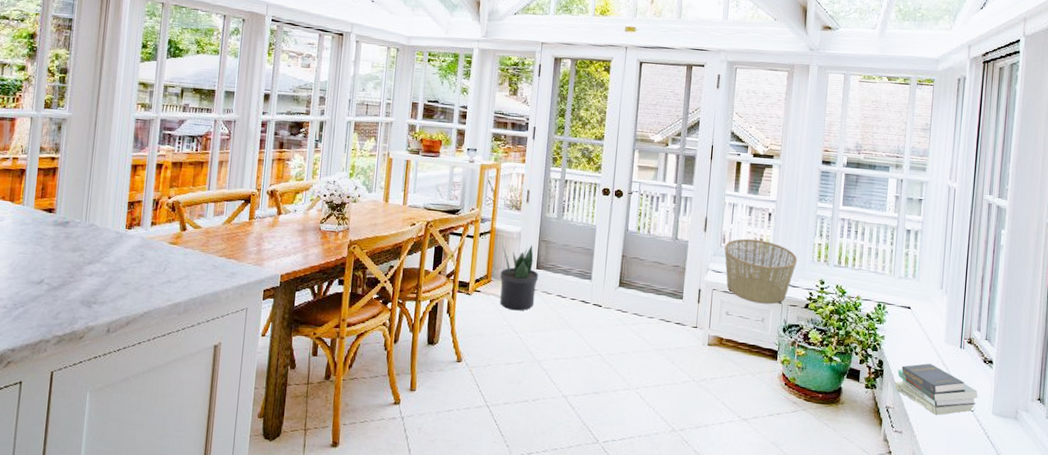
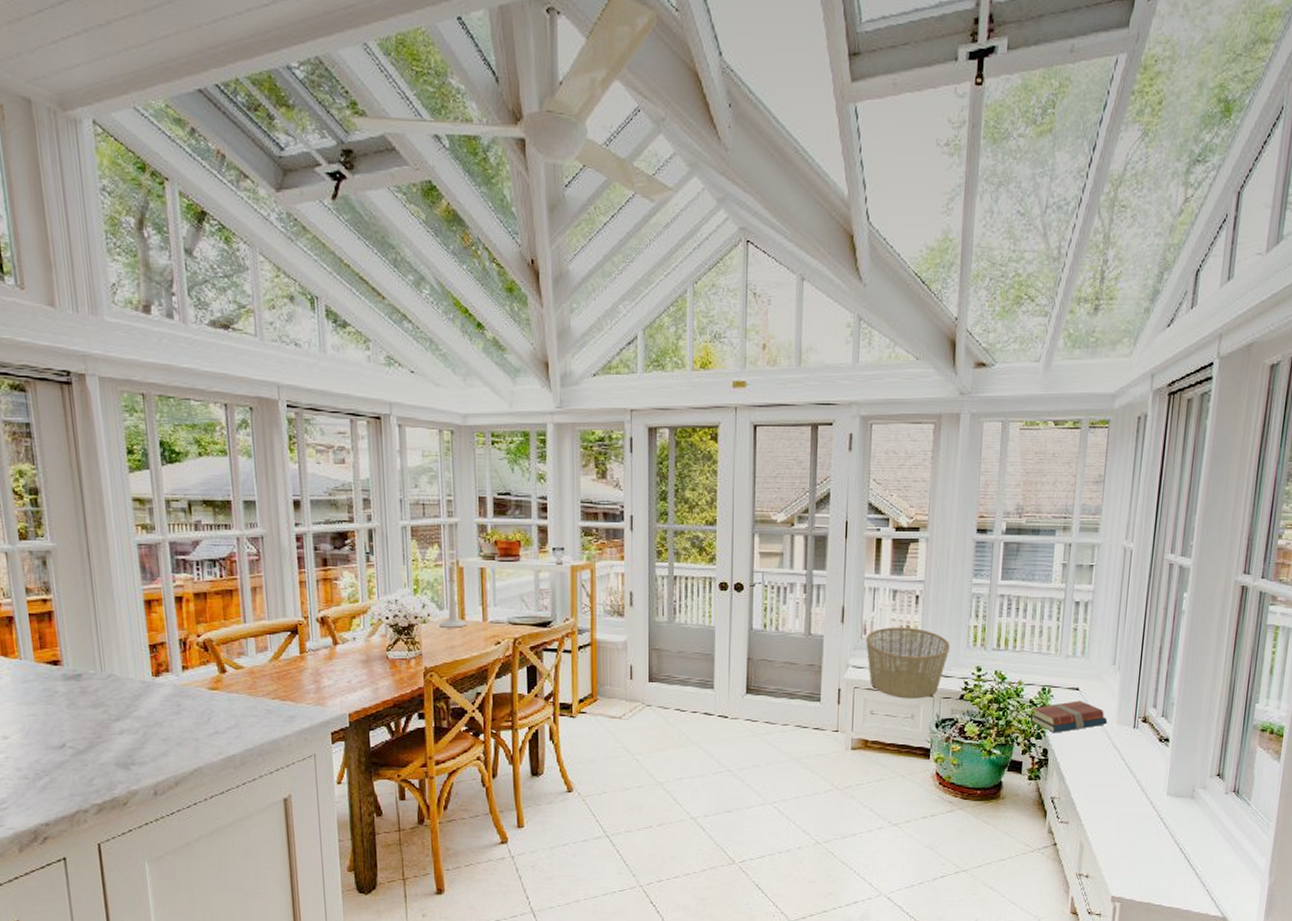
candlestick: none [367,156,390,209] -> present [440,566,467,628]
planter: present [500,244,539,311] -> none [607,655,653,730]
books: none [868,318,937,347] -> present [1031,701,1108,733]
books: present [894,363,978,415] -> none [1060,747,1152,801]

